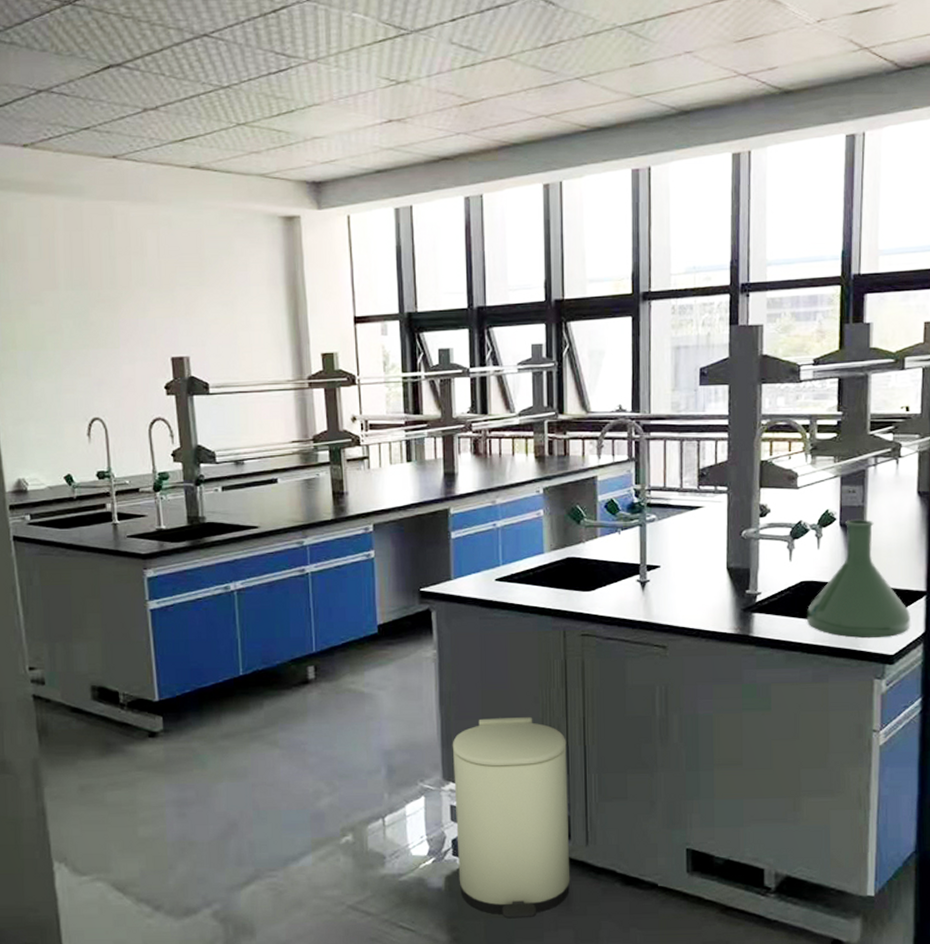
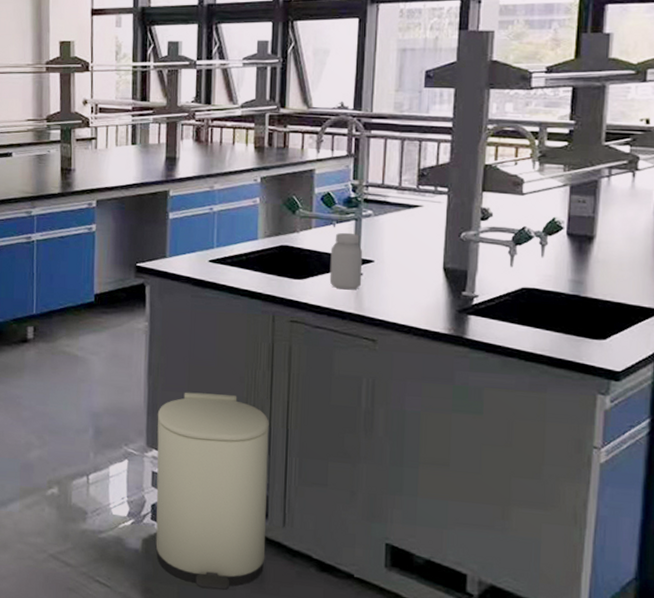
jar: none [617,539,650,598] -> present [329,232,363,290]
flask: present [806,520,910,637] -> none [525,230,641,352]

